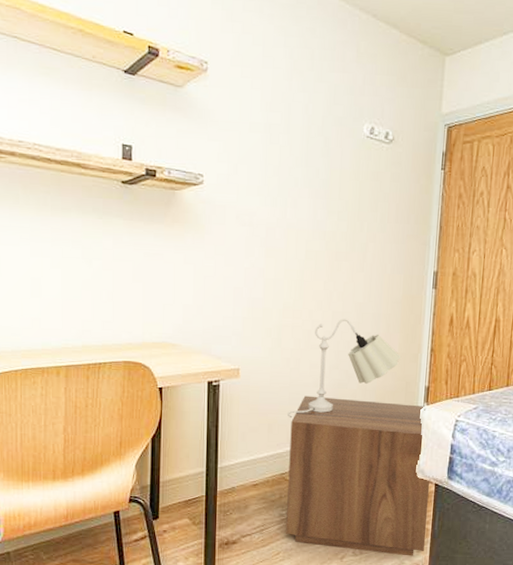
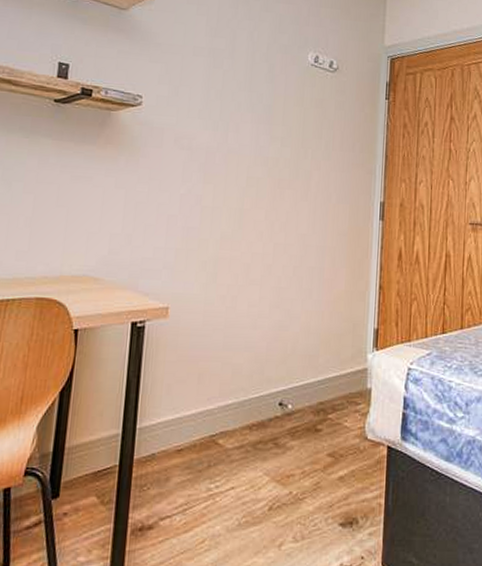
nightstand: present [286,395,431,556] -> none [213,339,382,541]
table lamp: present [287,319,401,419] -> none [220,251,348,367]

